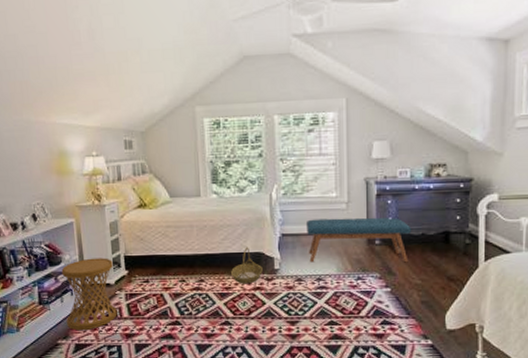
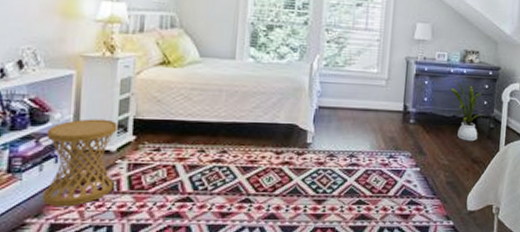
basket: present [231,247,263,284] -> none [259,117,294,158]
bench: present [305,217,412,263] -> none [344,93,444,143]
house plant: none [416,197,455,259] -> present [450,80,482,142]

